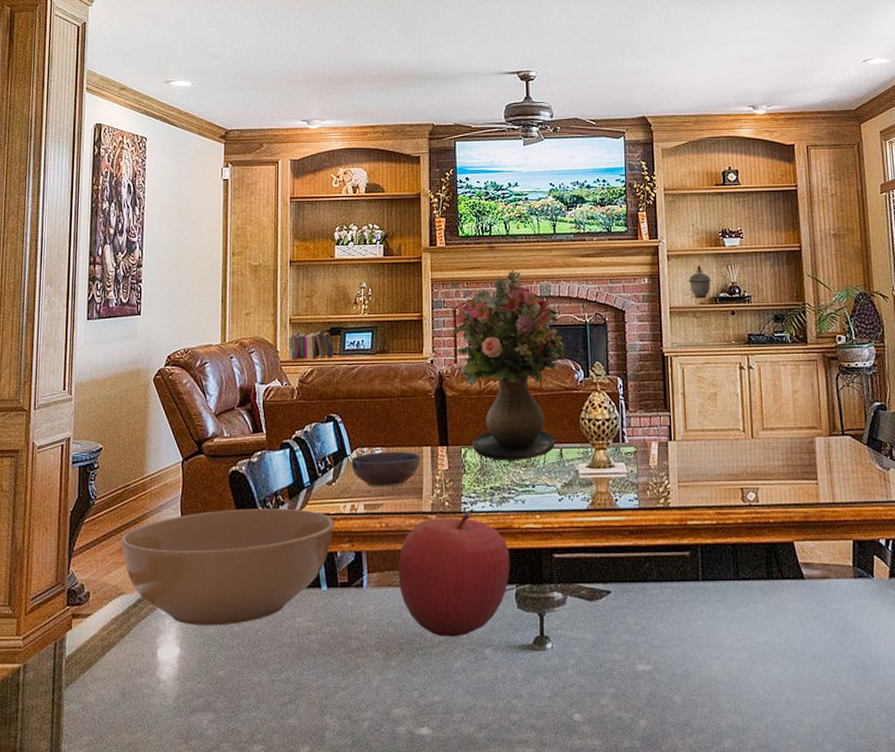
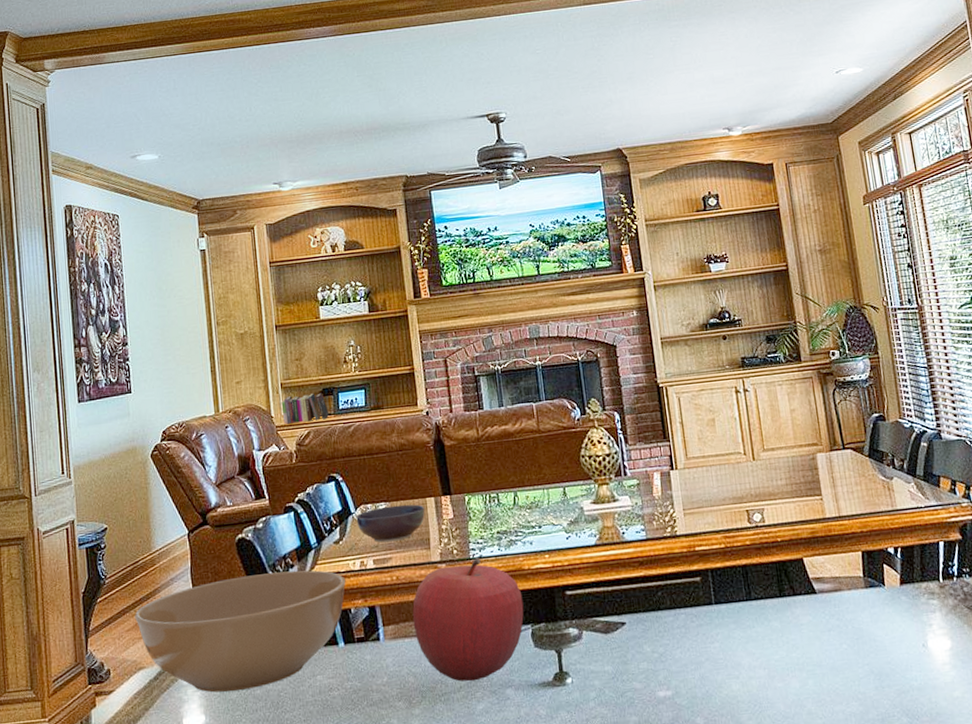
bouquet: present [452,269,565,462] -> none [445,314,560,505]
decorative jar: present [688,265,711,299] -> none [677,293,700,327]

